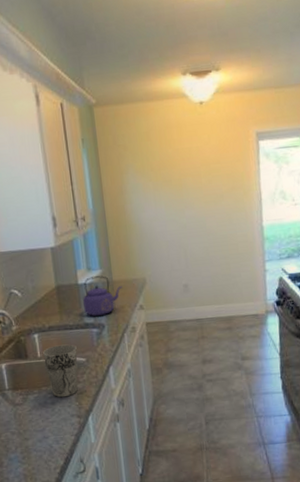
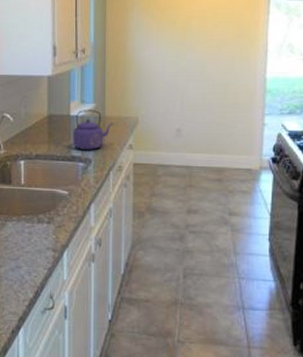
cup: present [43,344,78,398] -> none [27,174,61,229]

